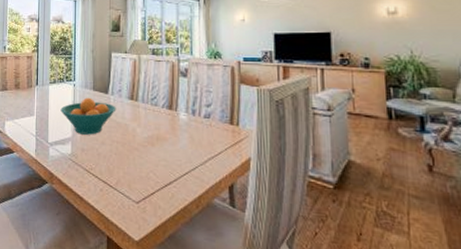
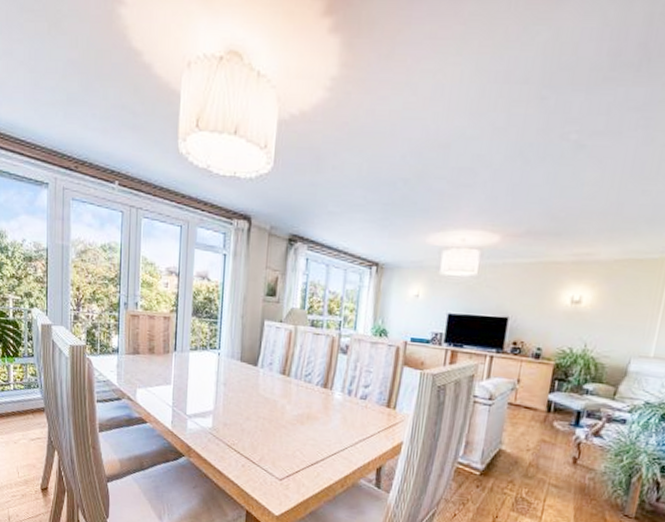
fruit bowl: present [60,97,117,135] -> none [202,368,266,409]

